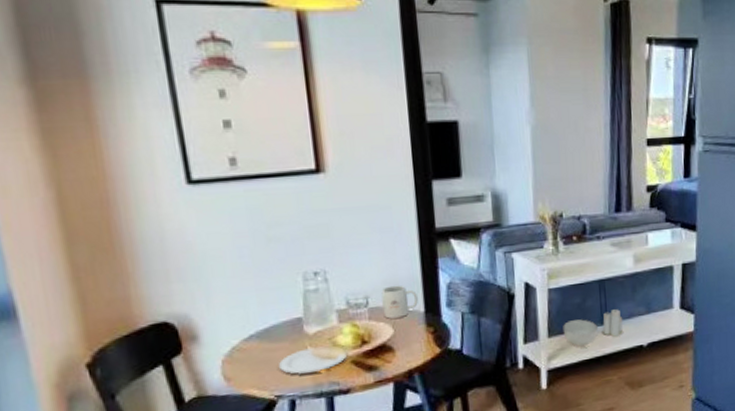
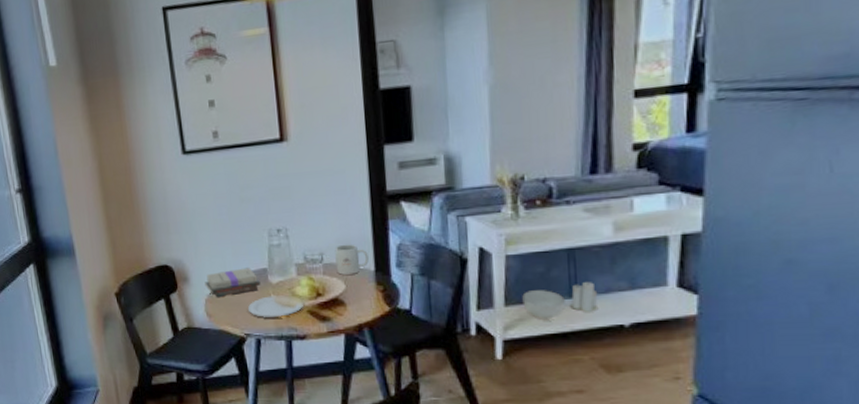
books: none [221,318,295,357] -> present [205,267,261,298]

